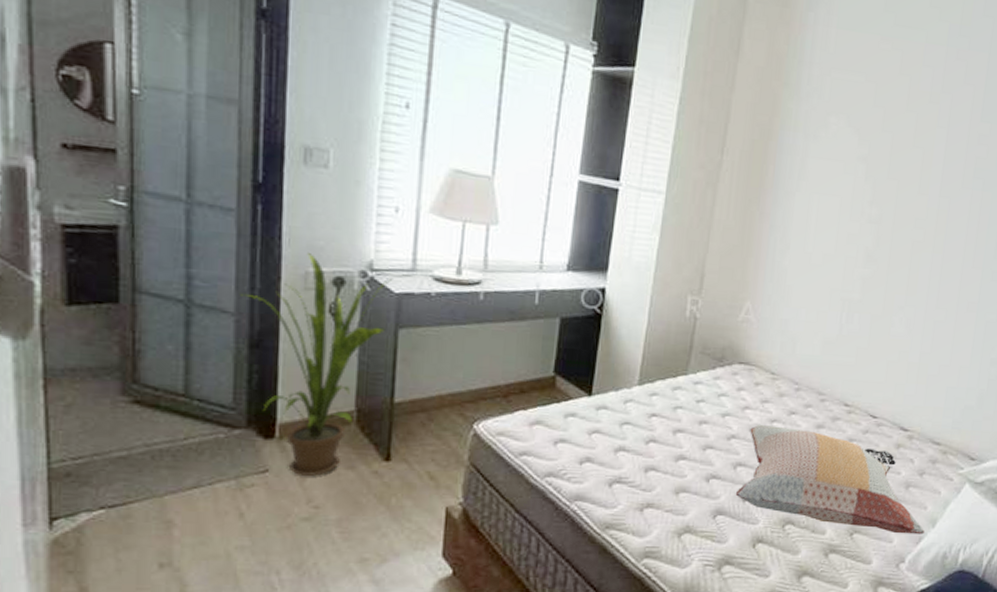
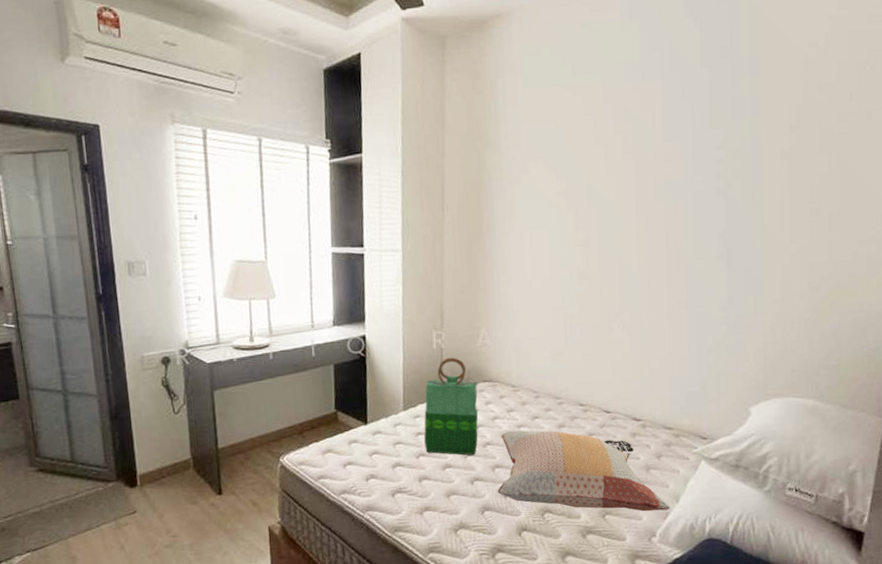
house plant: present [239,253,393,476] -> none [98,342,204,513]
tote bag: none [658,329,731,448] -> present [424,357,479,456]

